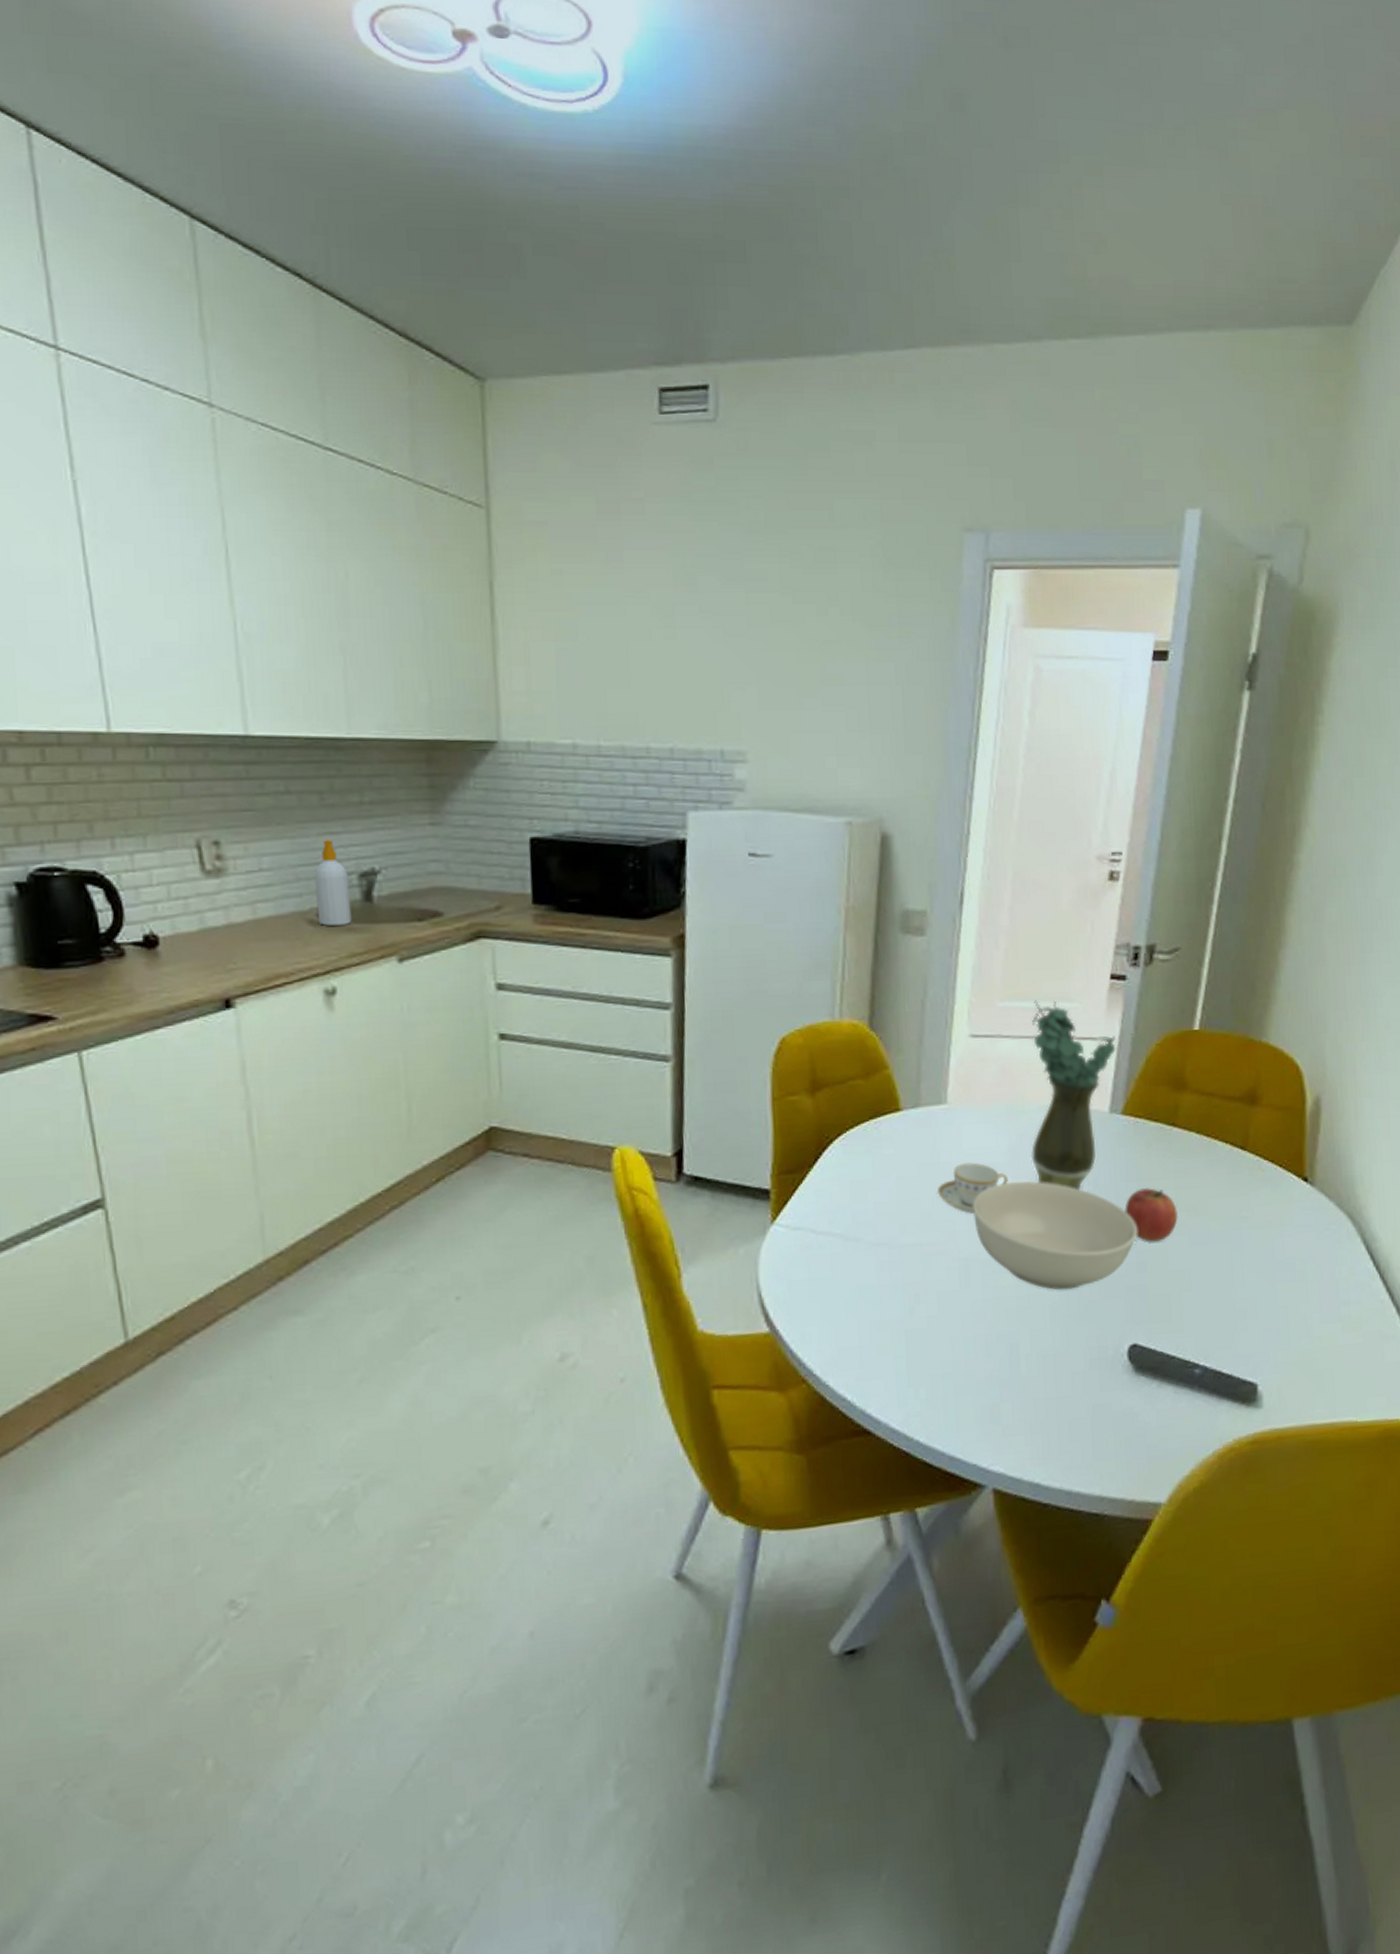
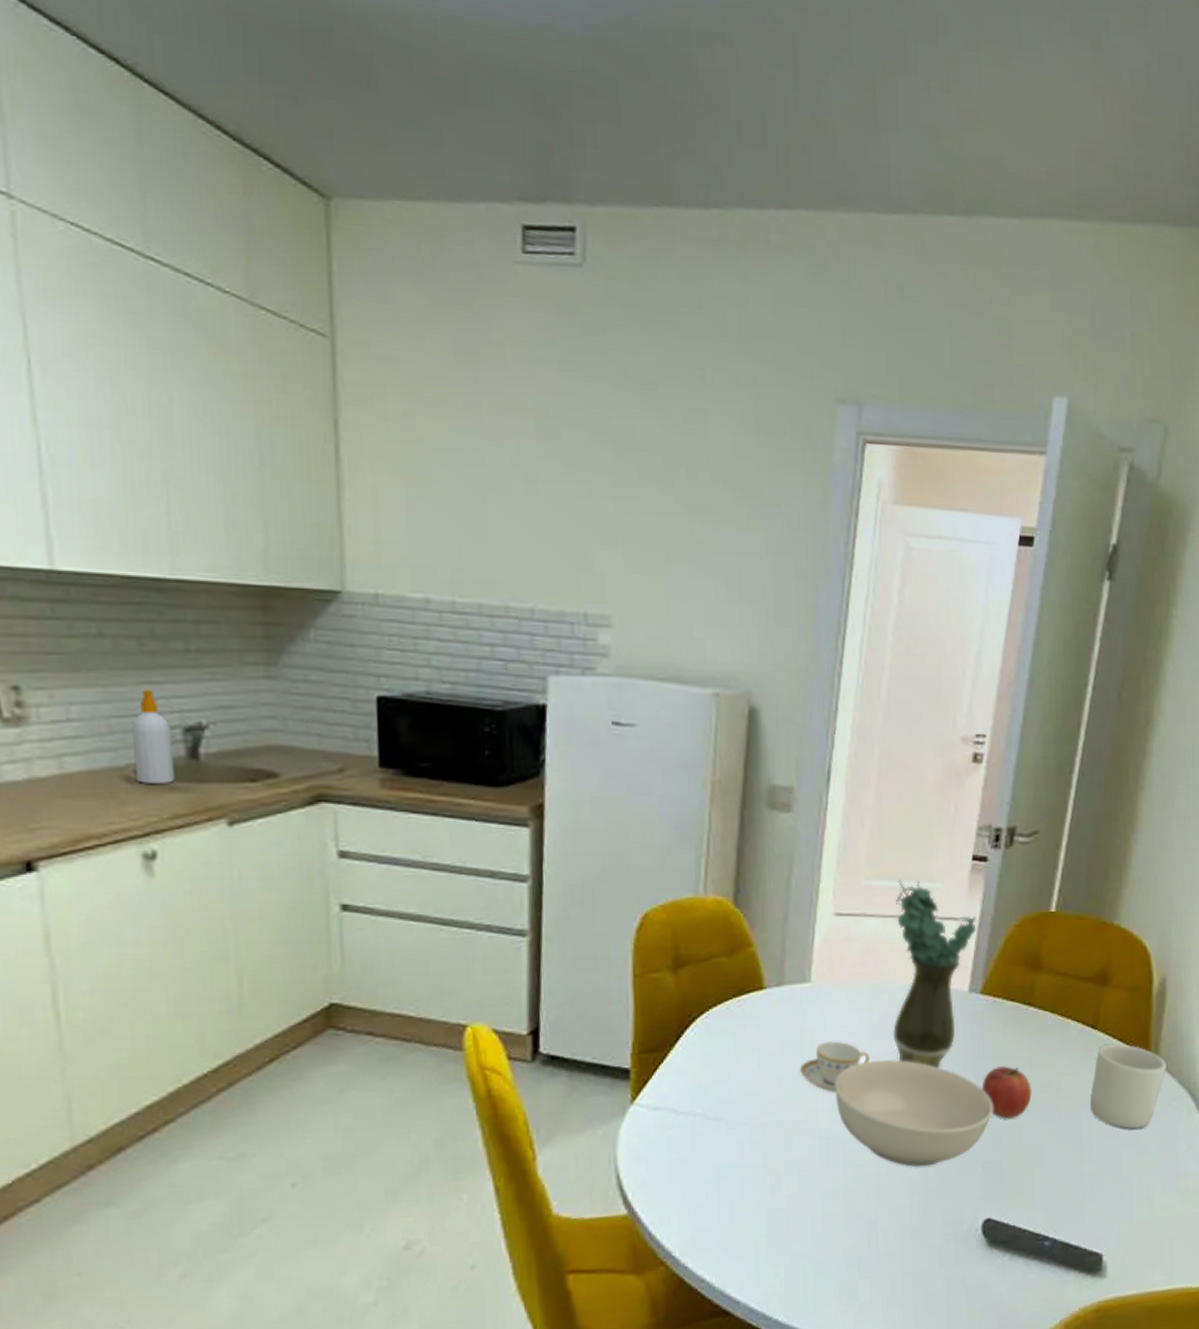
mug: none [1239,1164,1323,1254] -> present [1089,1043,1166,1129]

